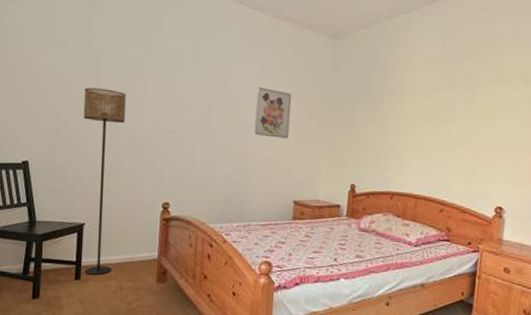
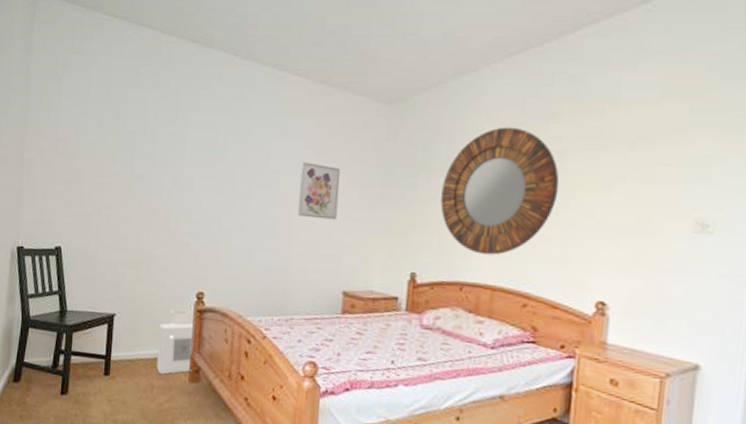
floor lamp: present [83,87,126,275] -> none [114,168,161,371]
air purifier: none [125,218,160,277] -> present [156,309,194,374]
home mirror: none [376,62,471,170] -> present [440,127,560,255]

